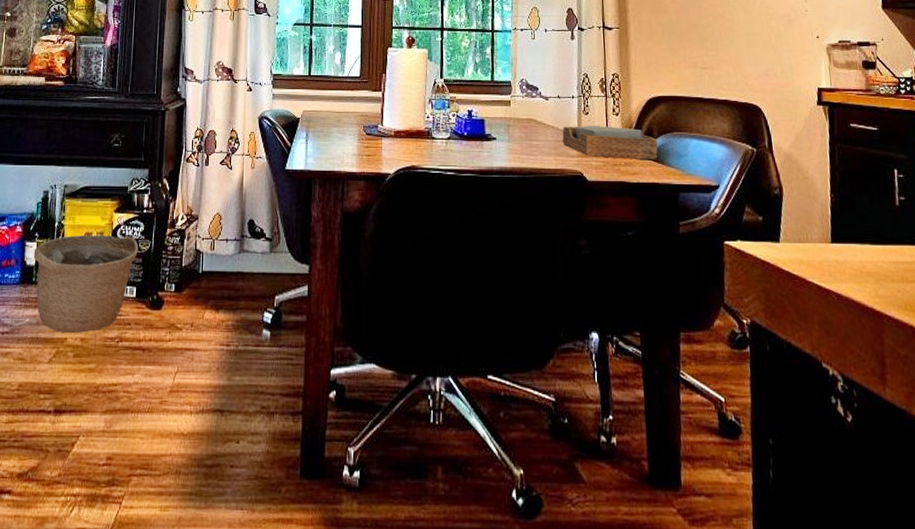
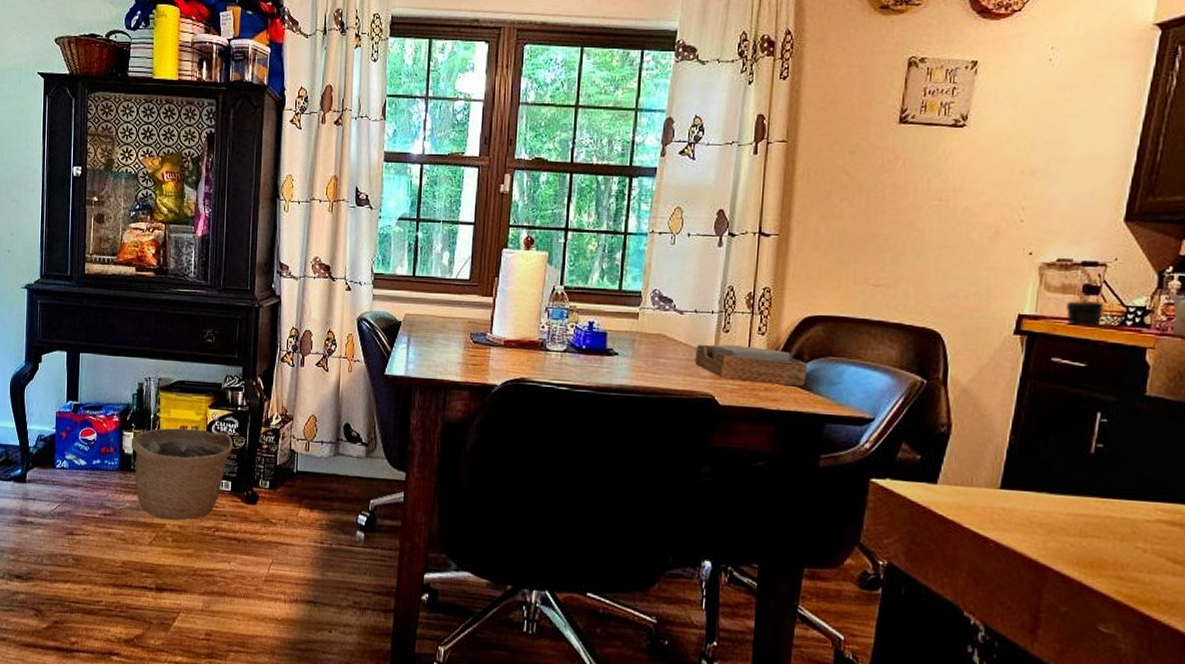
jar: none [853,75,882,94] -> present [1066,301,1104,325]

